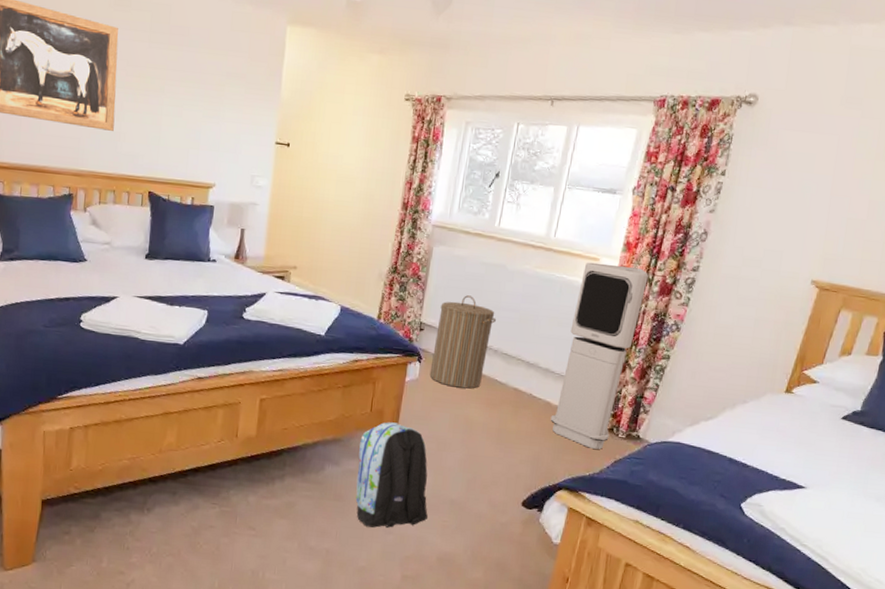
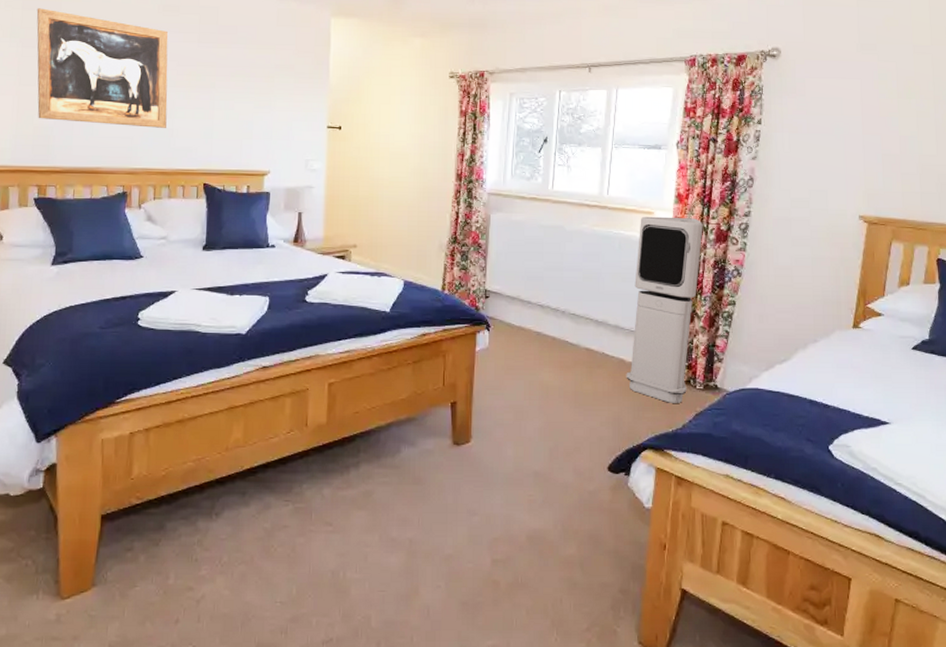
backpack: present [355,422,428,529] -> none [434,395,512,510]
laundry hamper: present [429,295,497,389] -> none [499,259,561,353]

